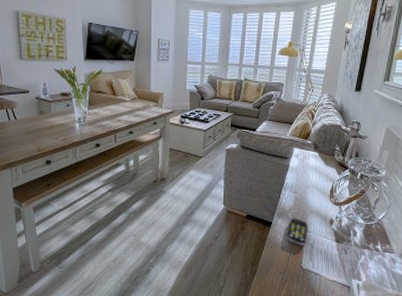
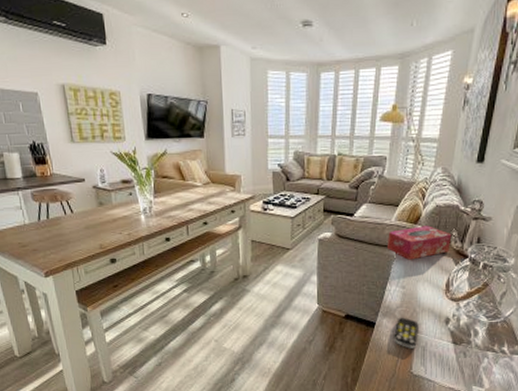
tissue box: none [283,141,335,169] -> present [388,226,452,260]

